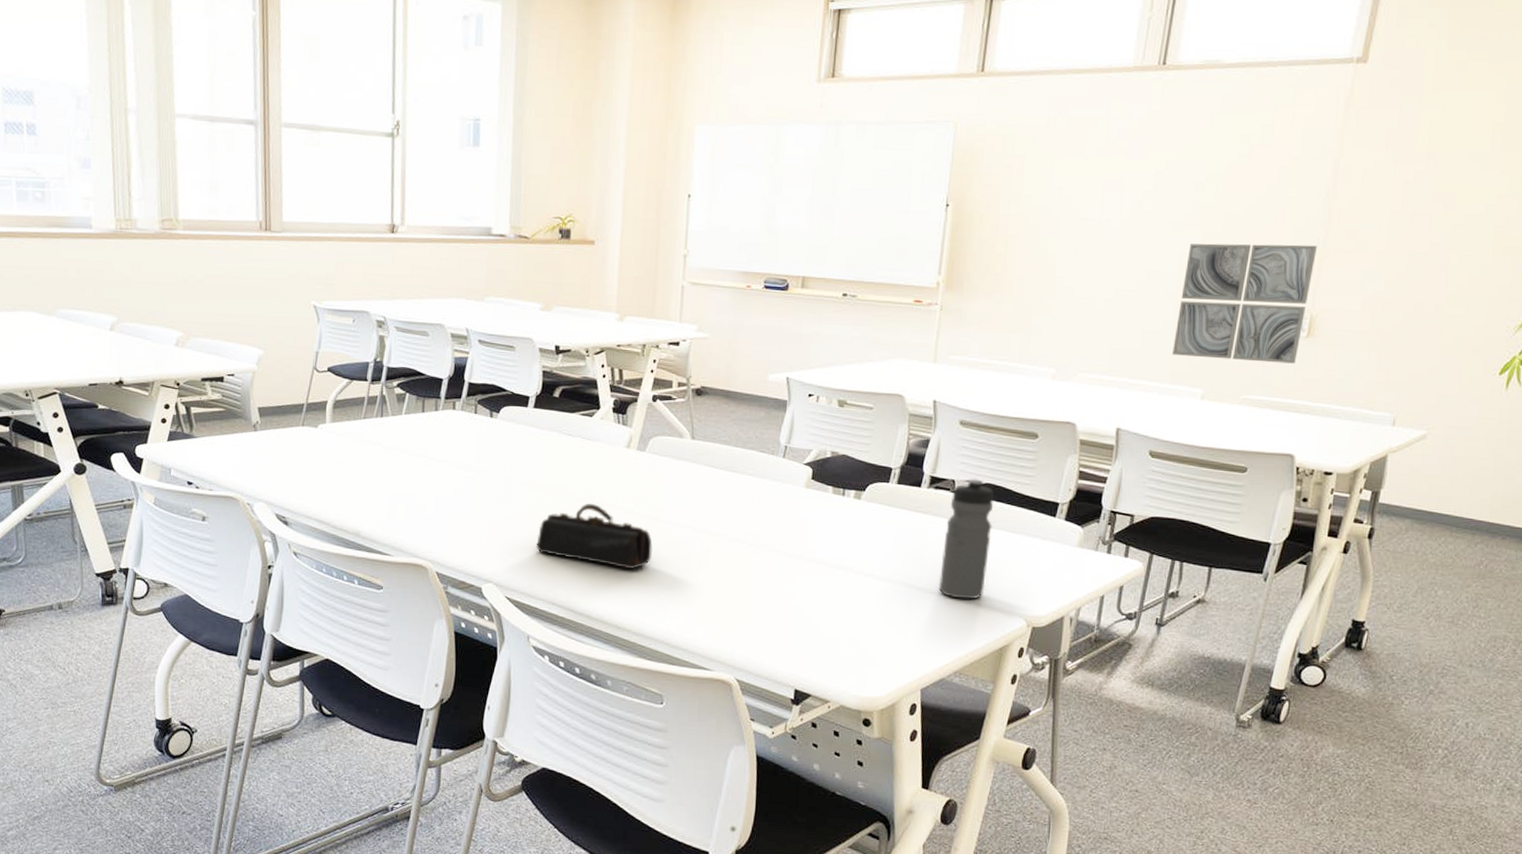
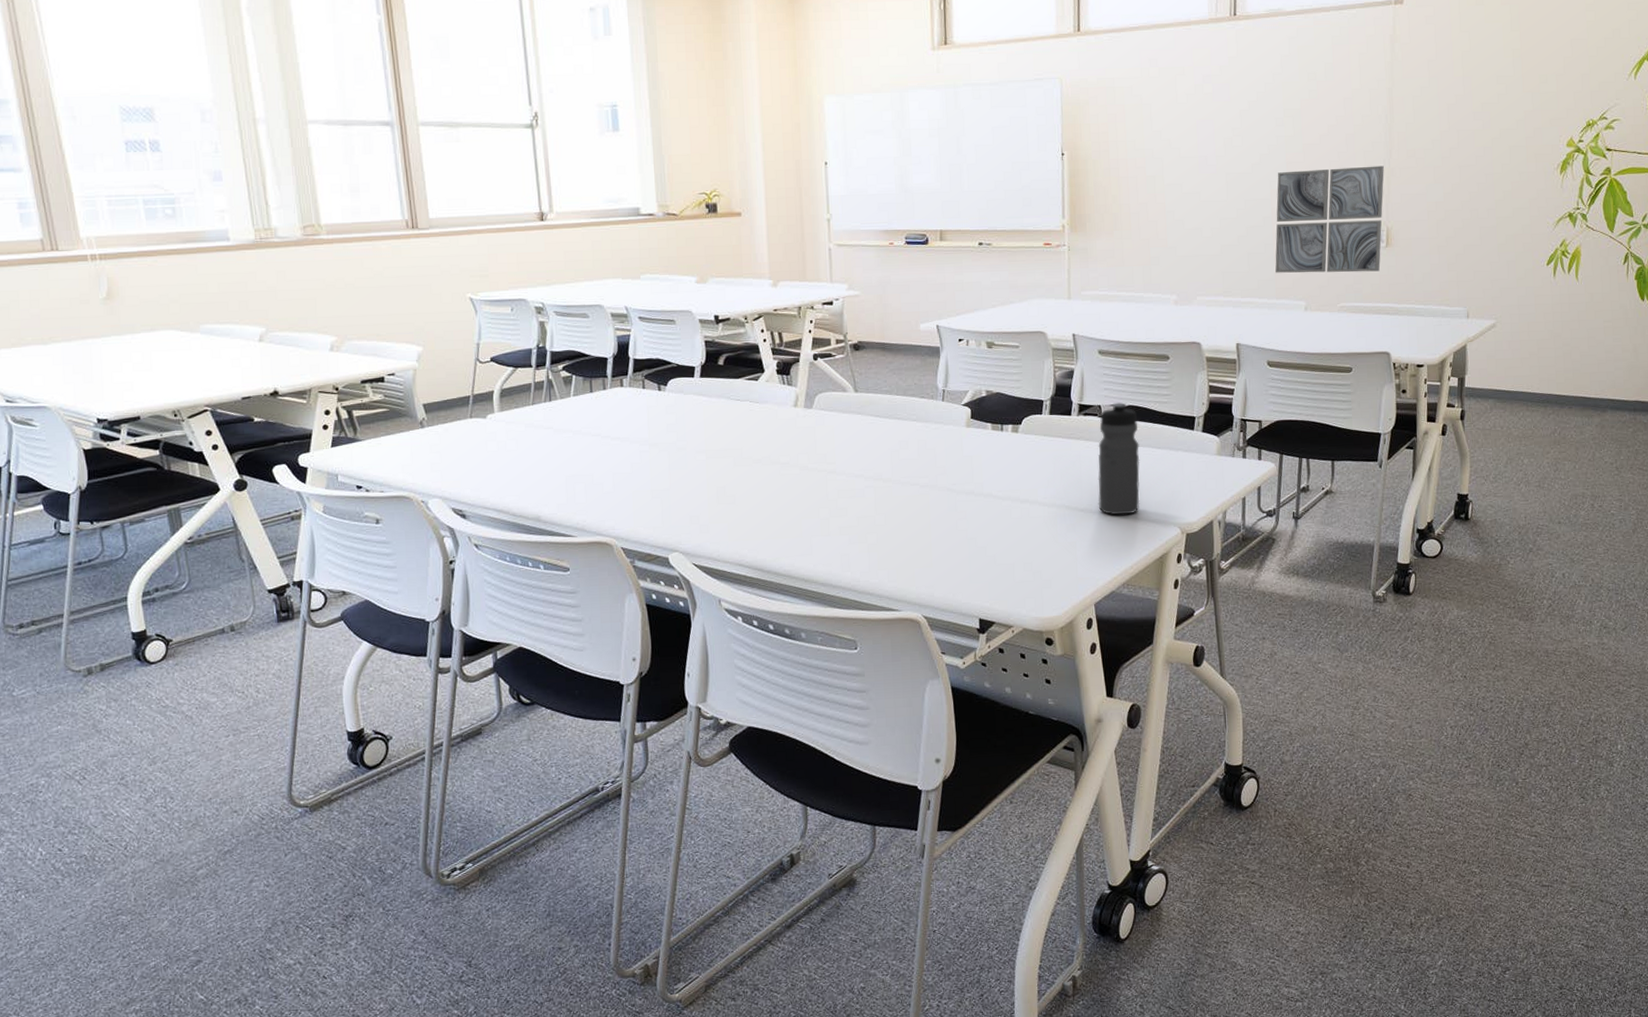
pencil case: present [536,504,653,569] -> none [717,464,830,523]

